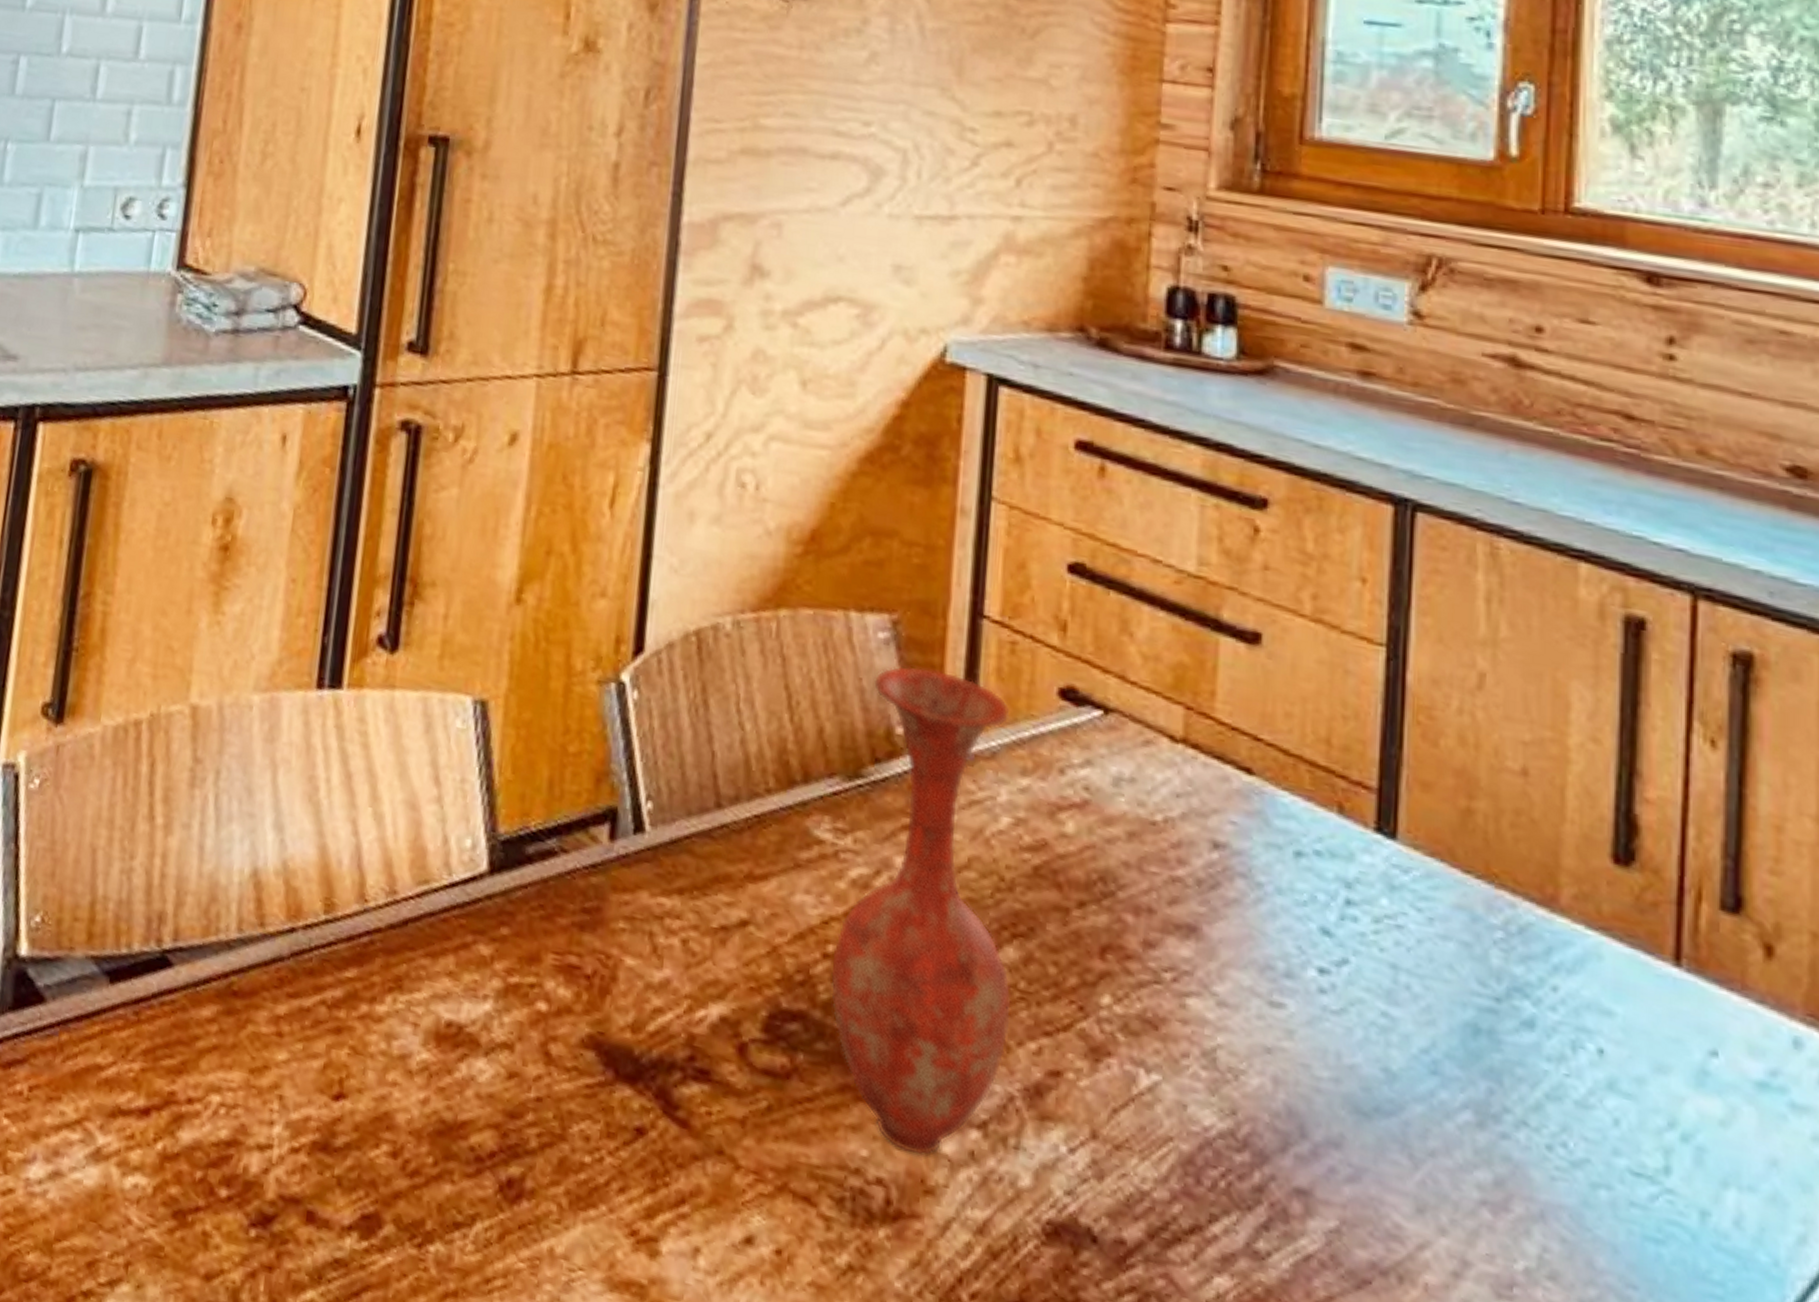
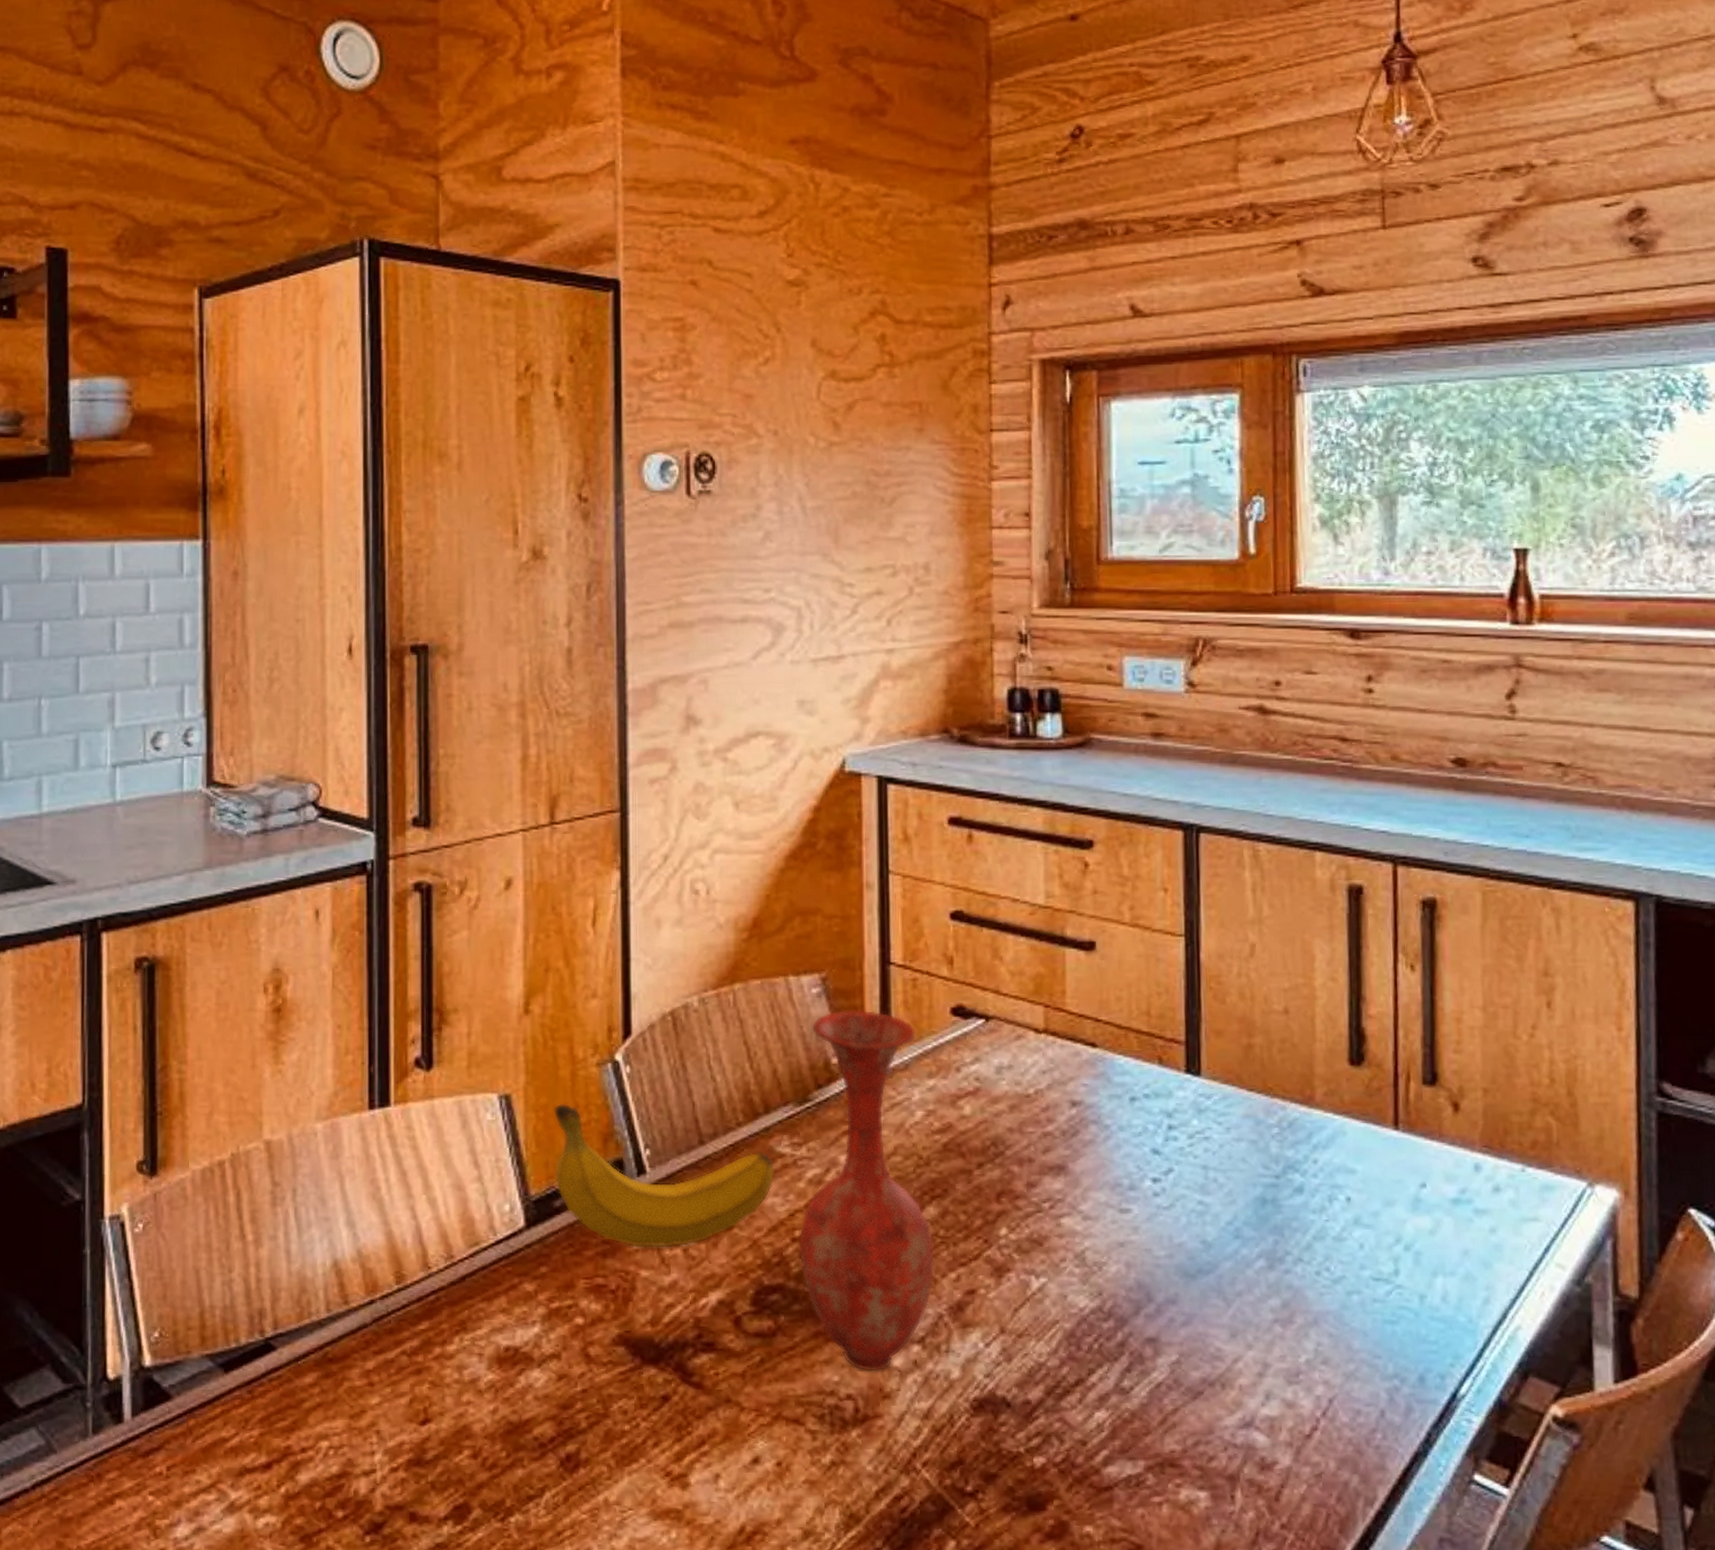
fruit: none [529,722,810,936] -> present [553,1103,775,1248]

